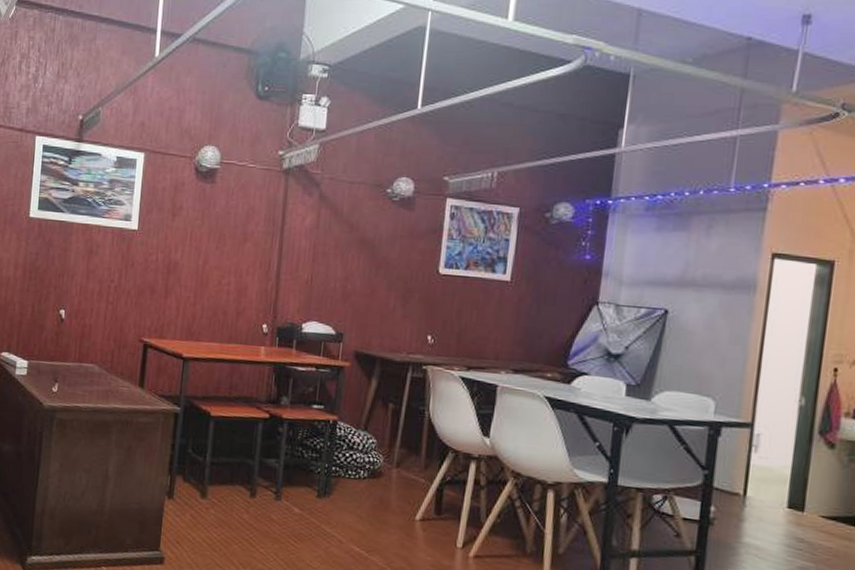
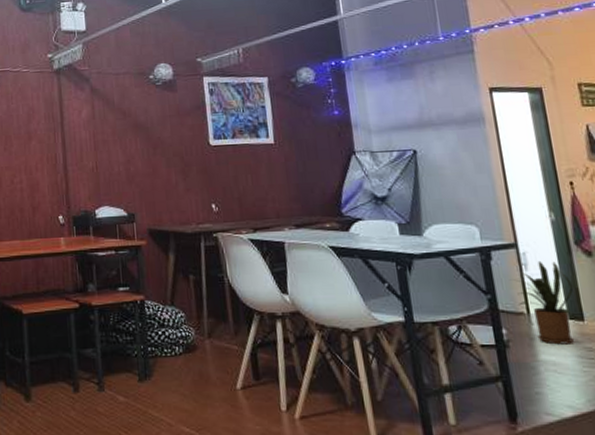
house plant: none [737,444,802,532] -> present [513,260,574,345]

